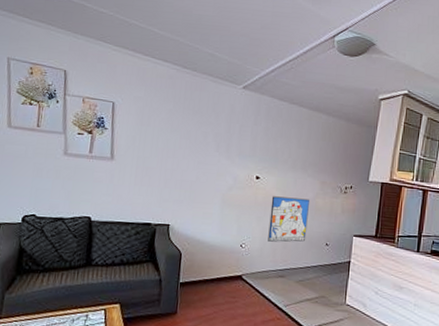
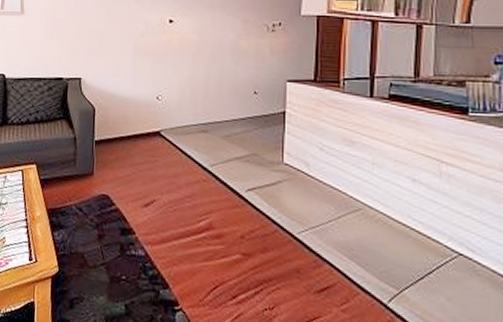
wall art: present [268,196,309,242] -> none [186,40,231,92]

